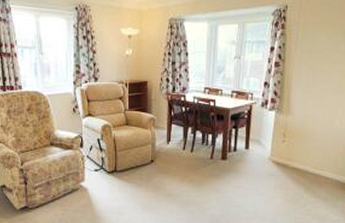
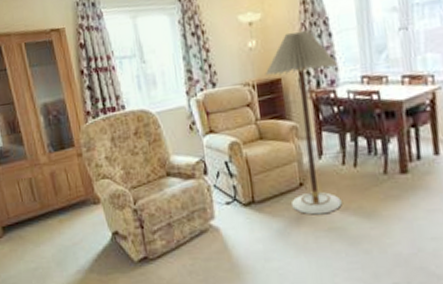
floor lamp: none [136,49,190,184] -> present [265,31,342,215]

